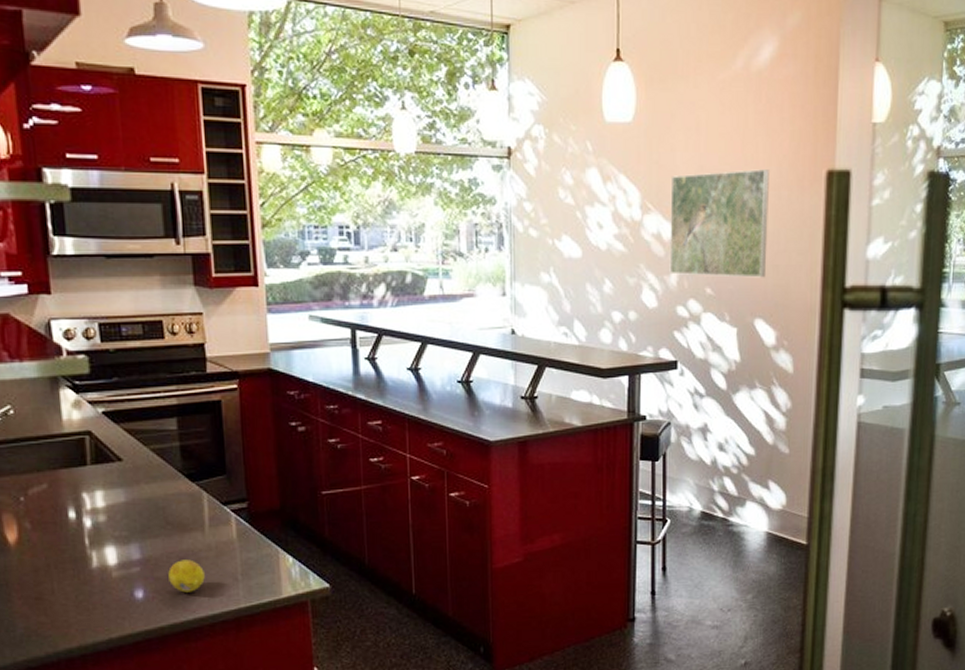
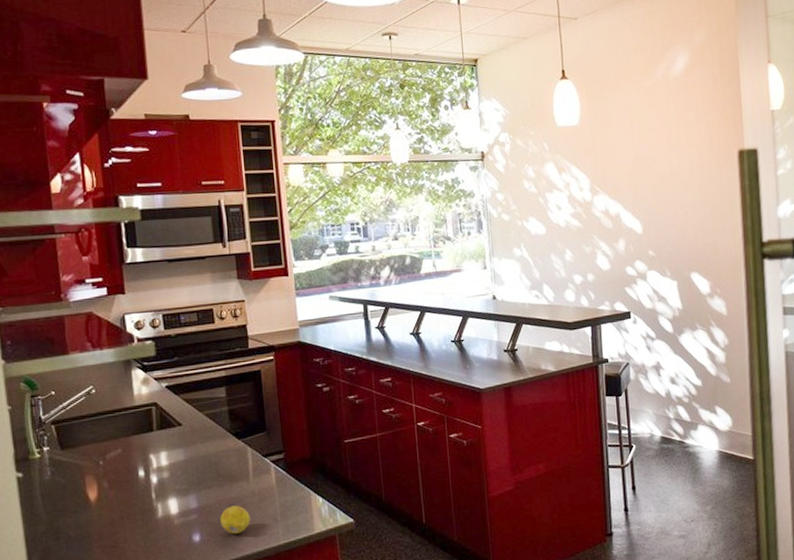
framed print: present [669,169,769,278] -> none [613,153,696,242]

